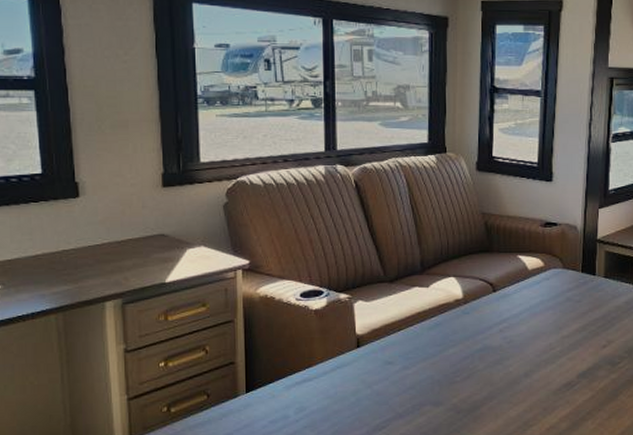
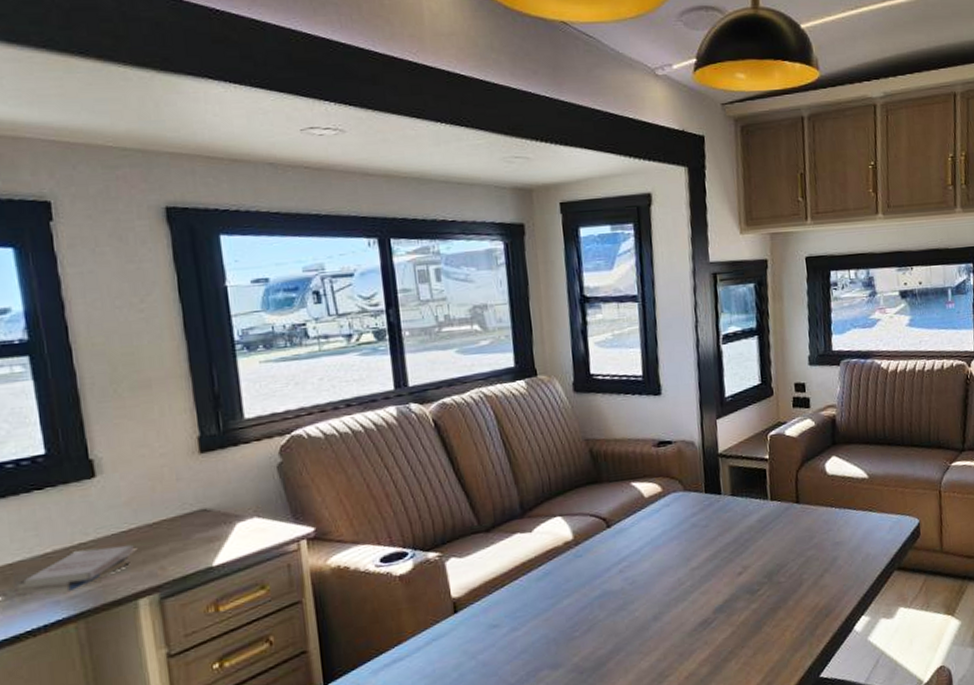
books: none [13,256,105,288] -> present [16,544,134,595]

